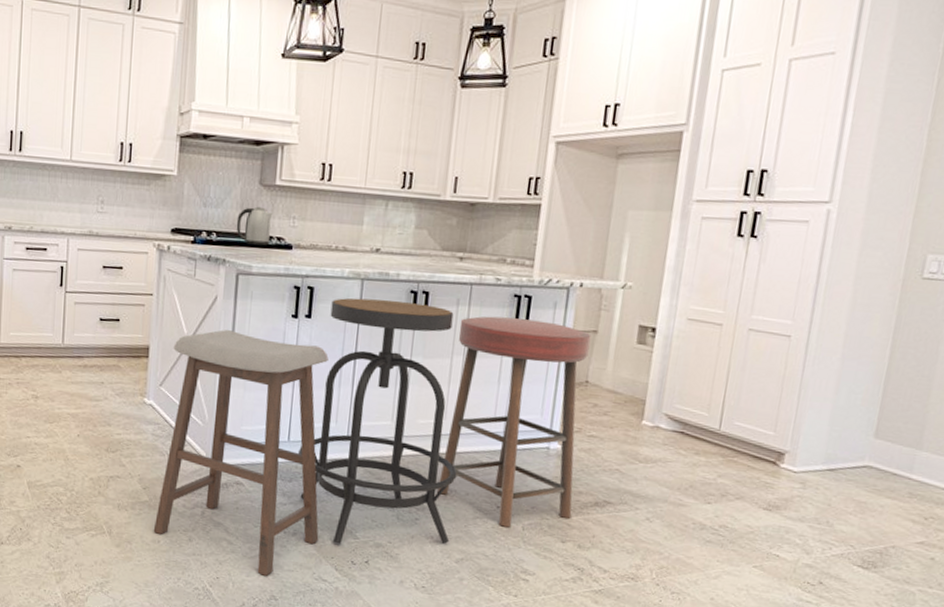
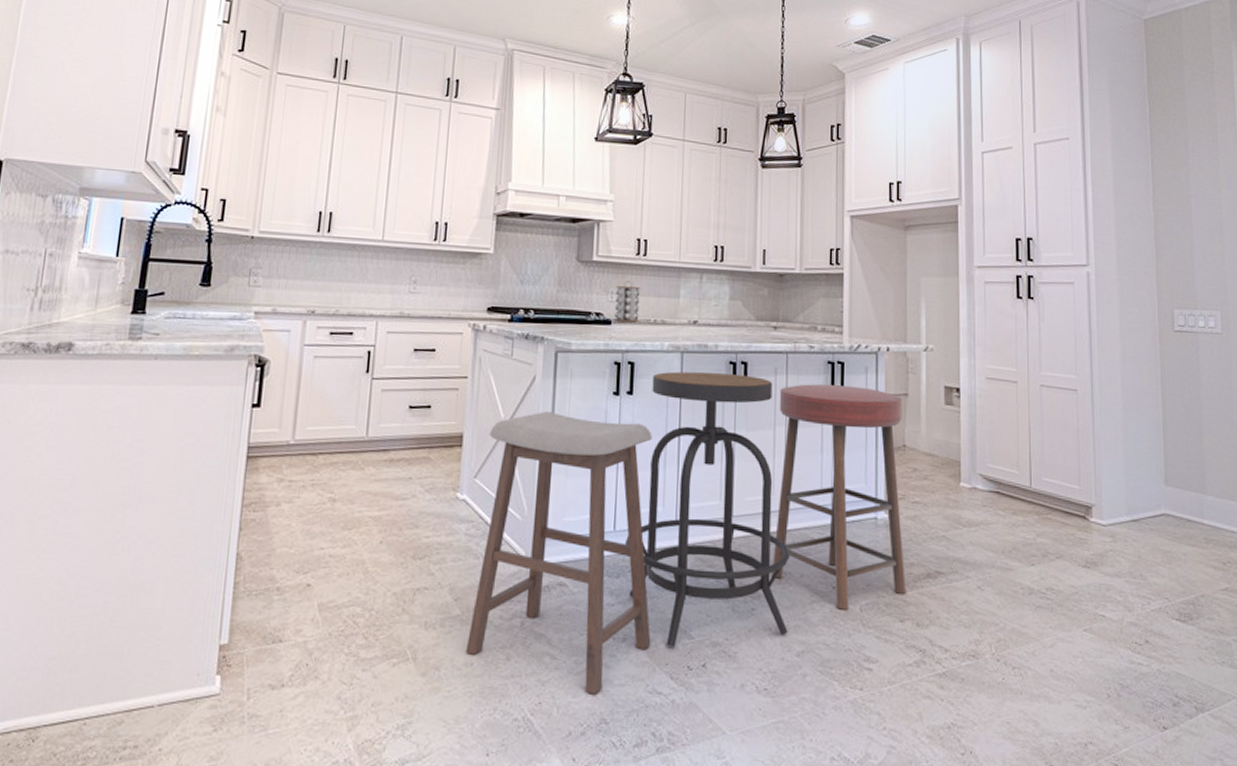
kettle: present [236,206,273,246] -> none [554,282,591,322]
spice rack: none [296,205,323,249] -> present [614,279,641,323]

